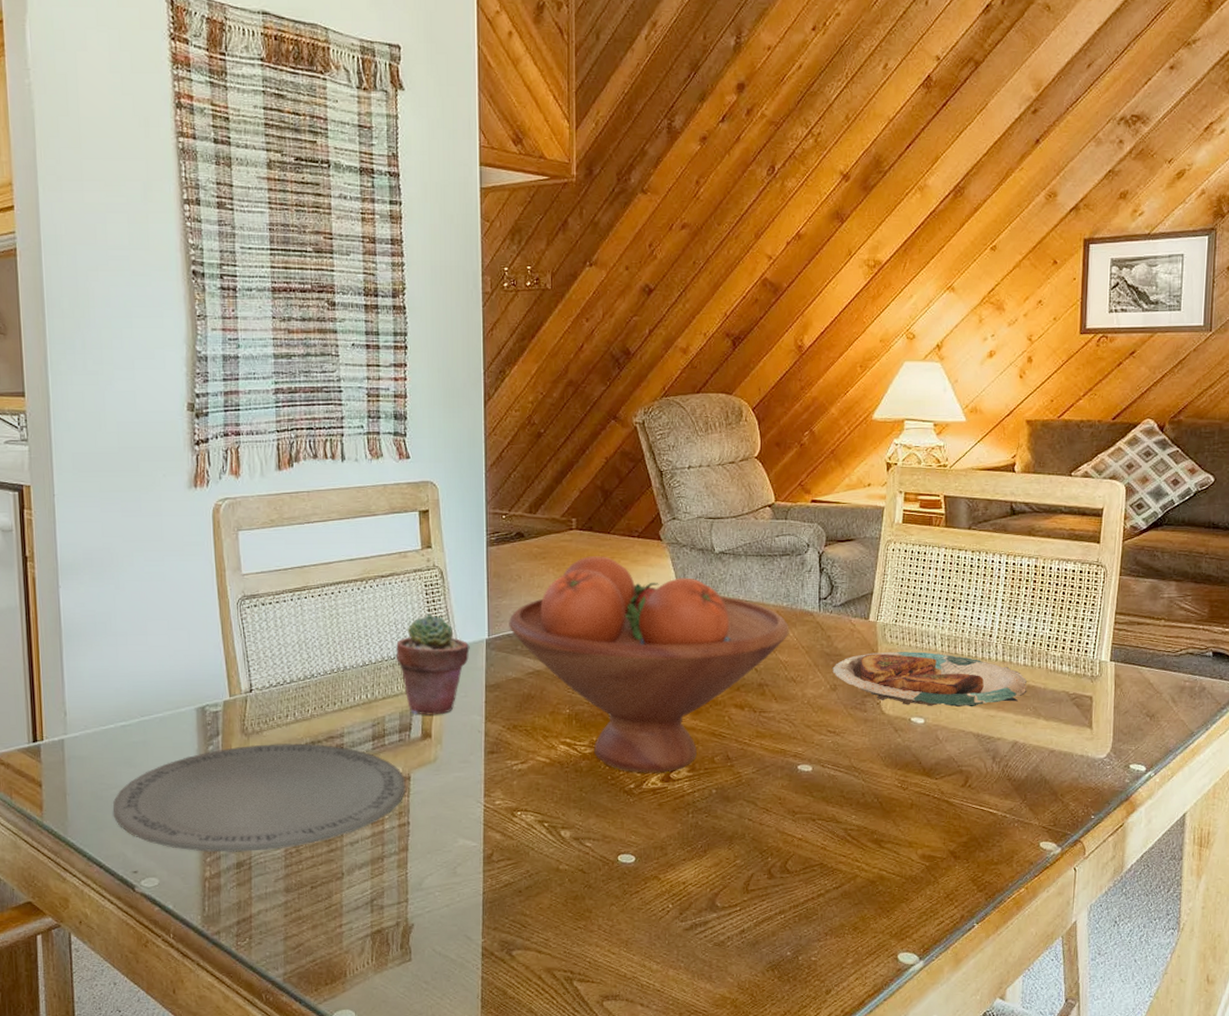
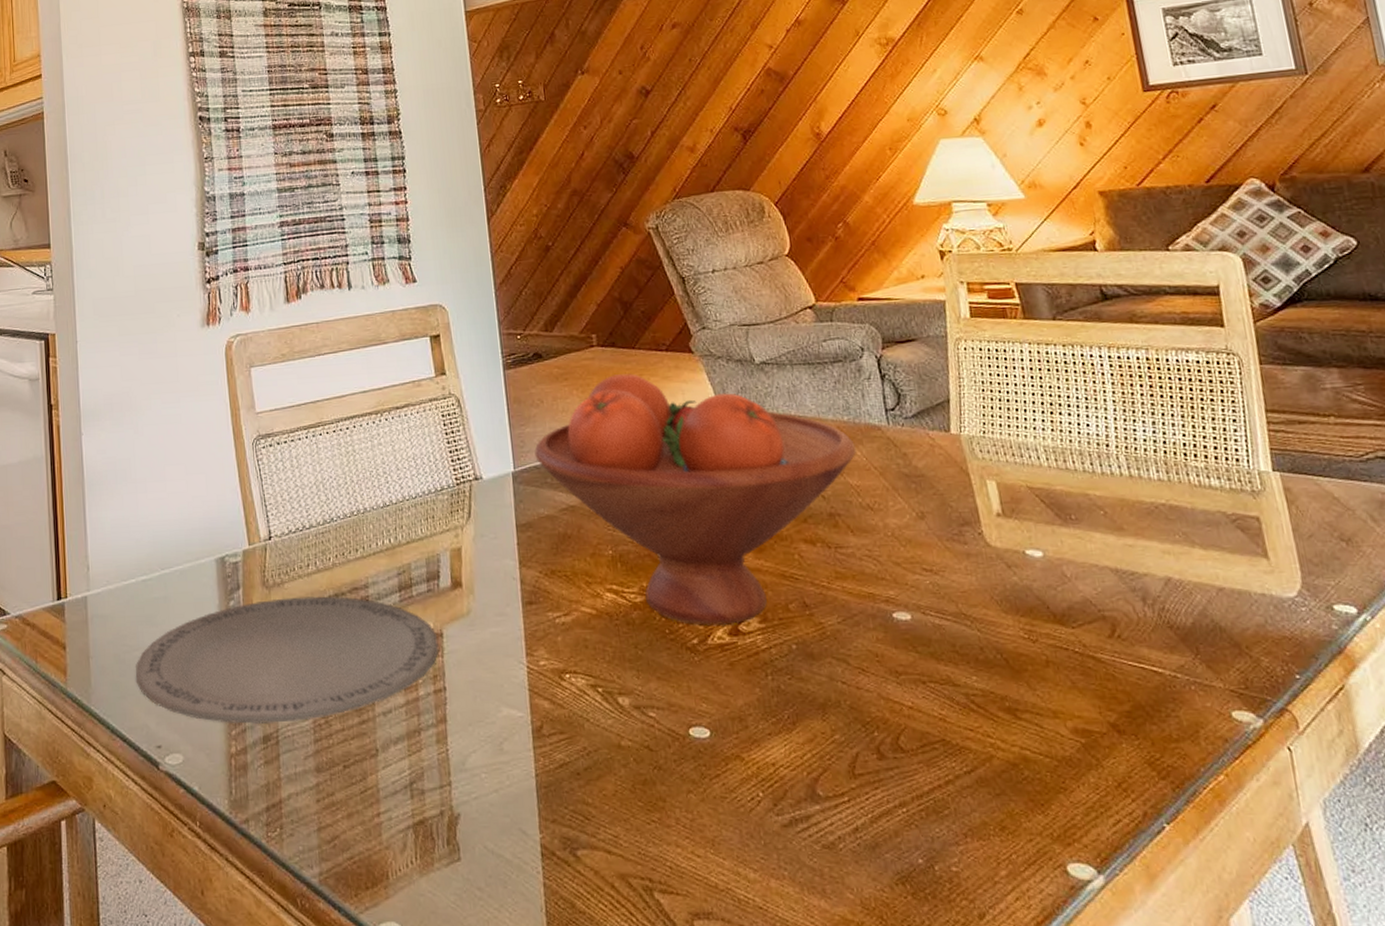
potted succulent: present [396,613,470,715] -> none [417,446,496,561]
plate: present [832,652,1028,707] -> none [915,468,1170,535]

